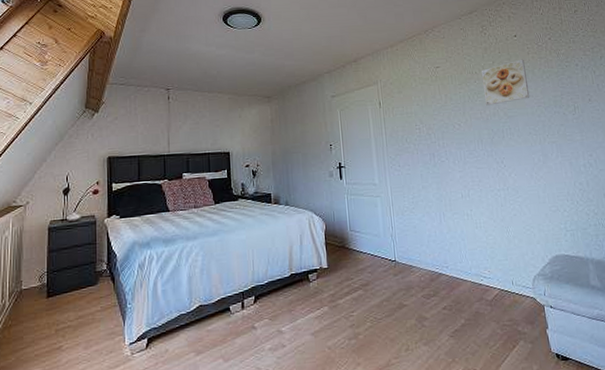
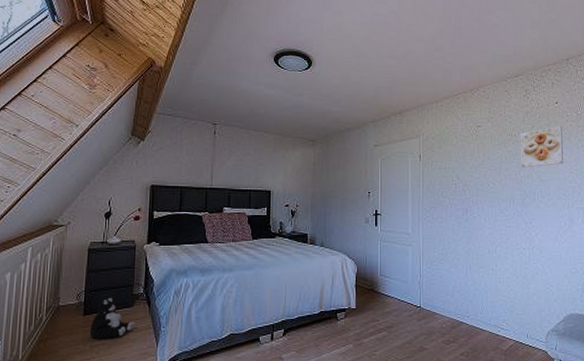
plush toy: none [54,276,100,322] -> present [89,297,135,339]

